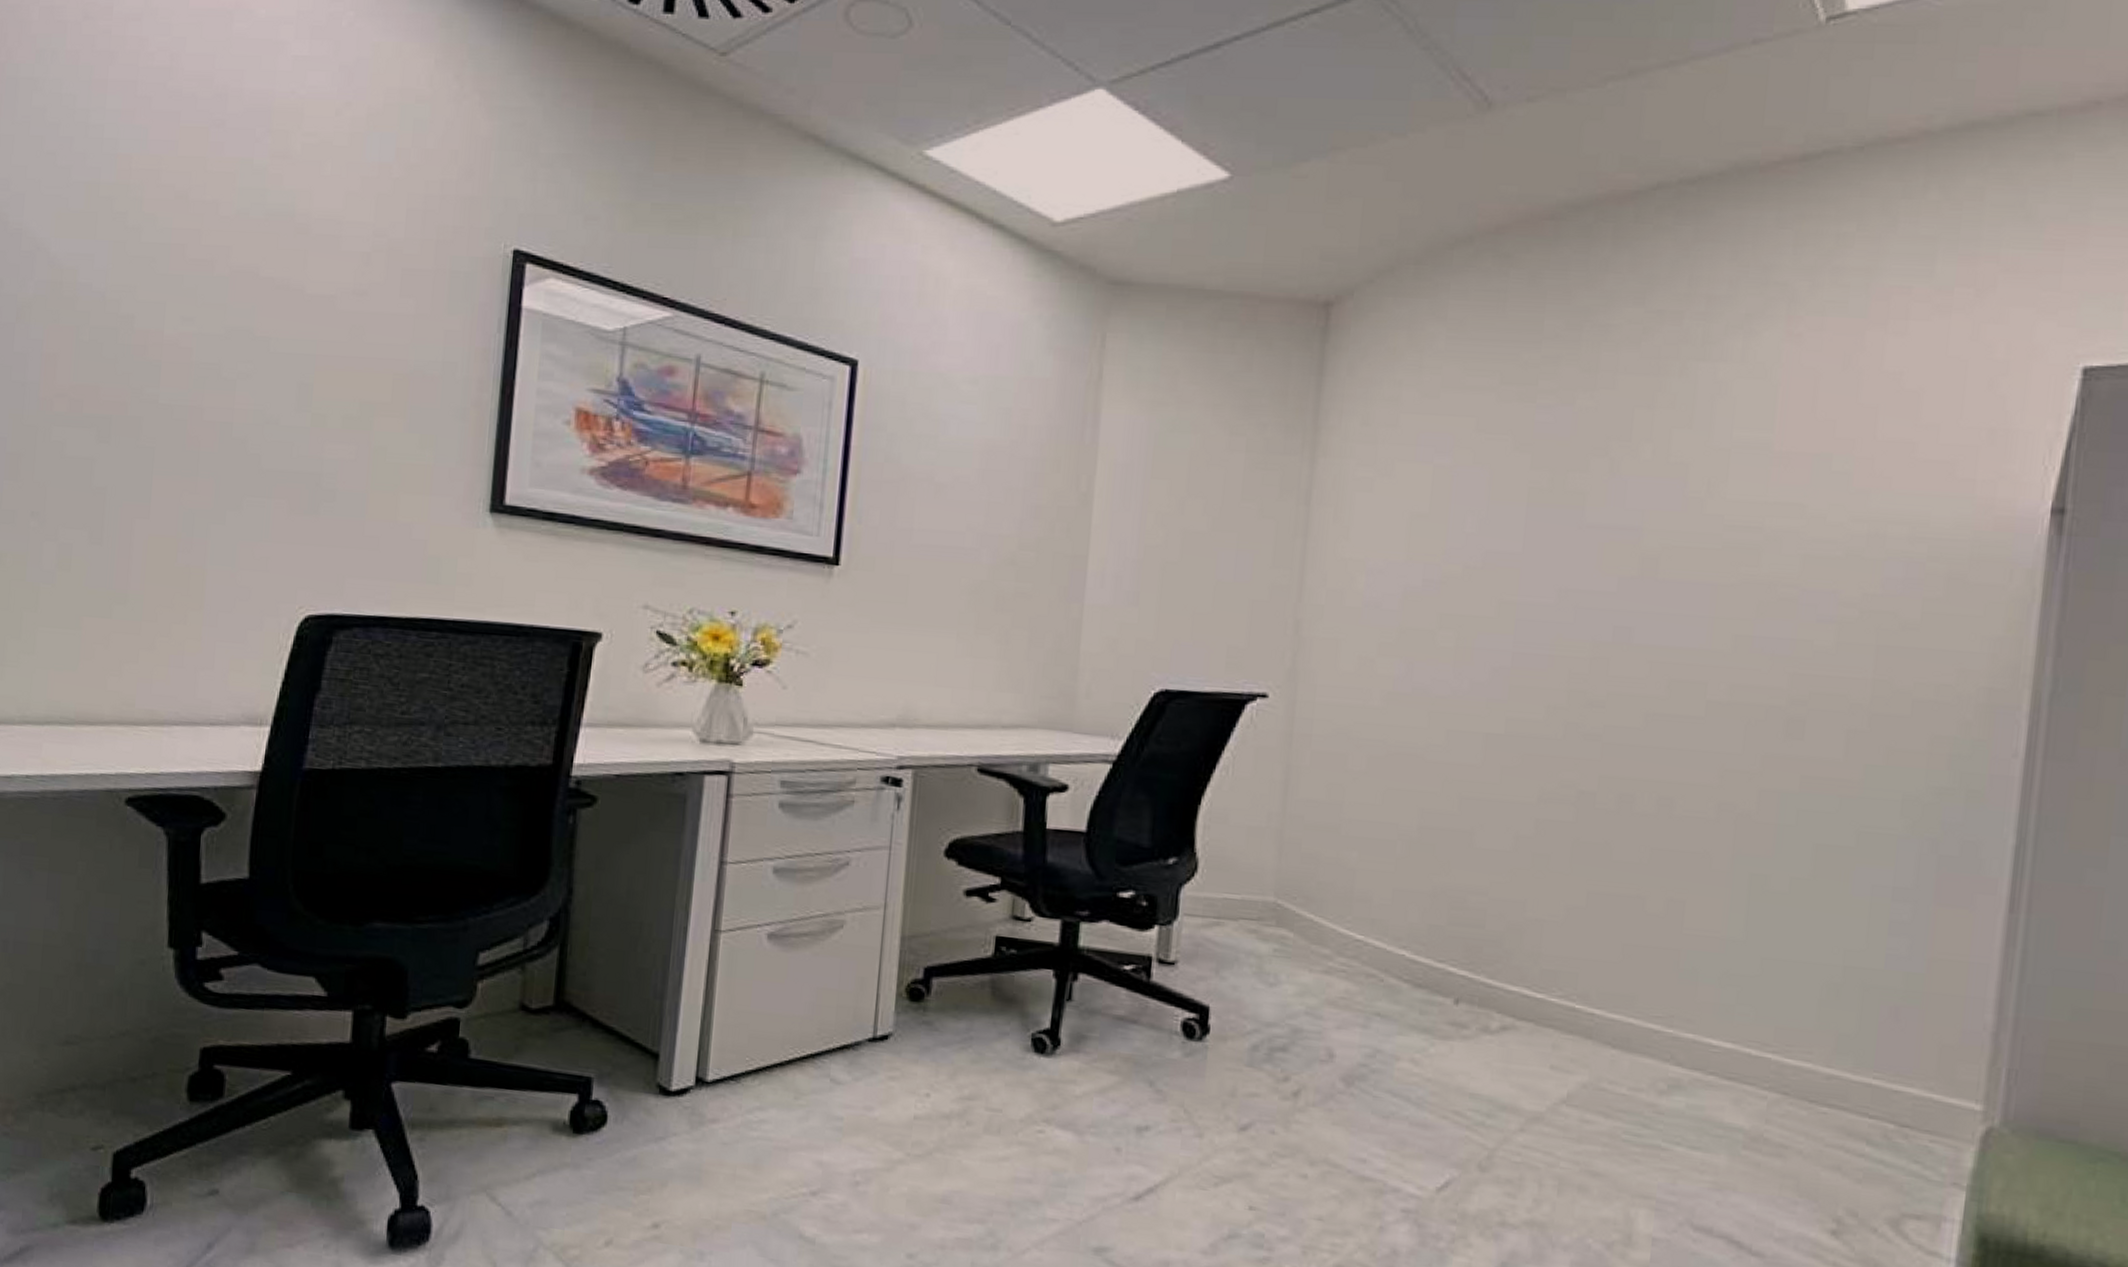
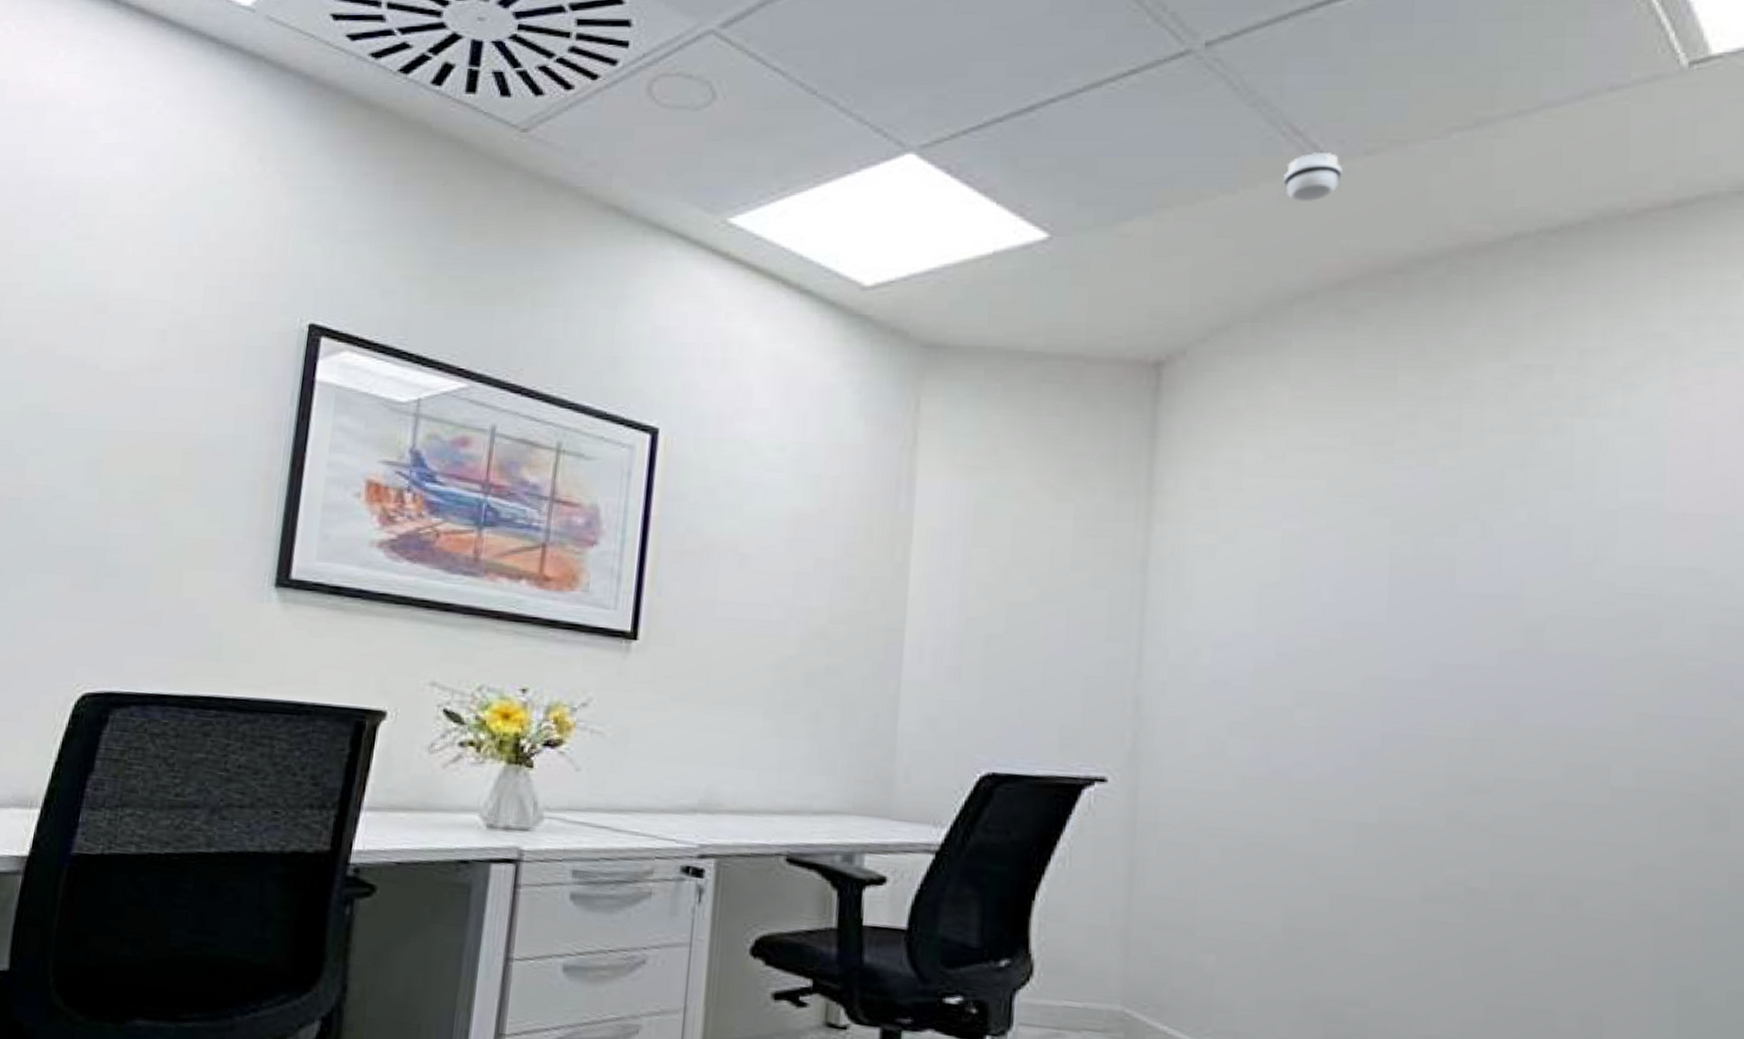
smoke detector: none [1450,97,1505,147] -> present [1284,151,1342,201]

